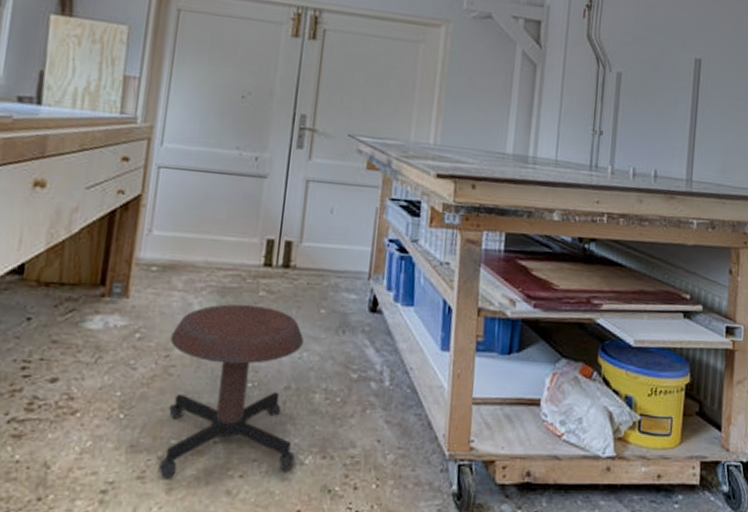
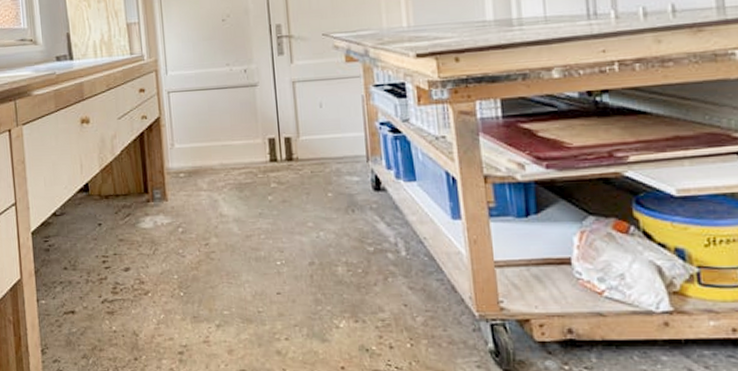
stool: present [158,304,304,480] -> none [206,195,332,343]

